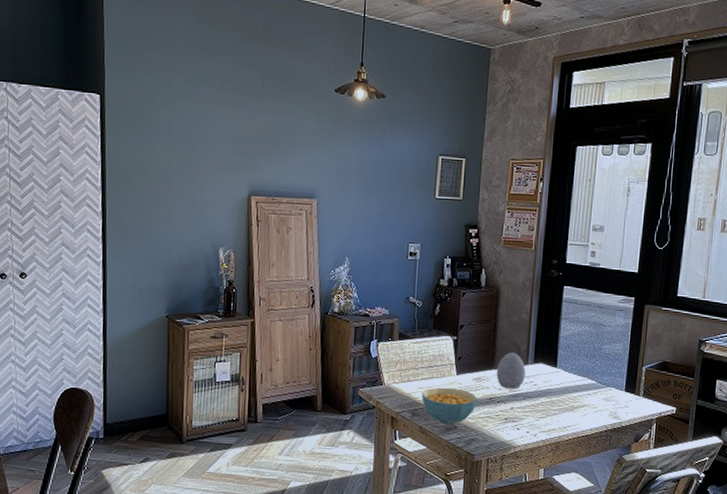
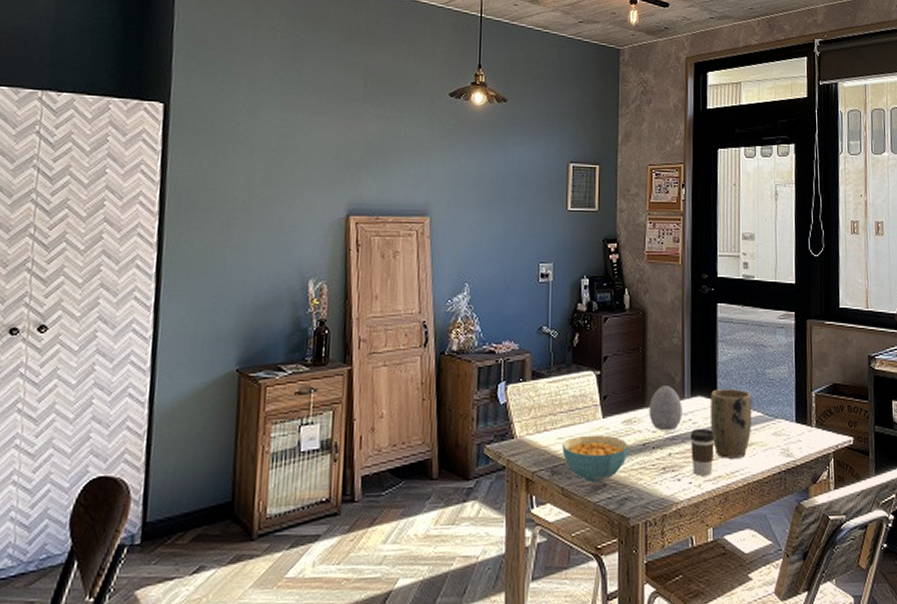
coffee cup: none [530,389,553,427] -> present [690,428,716,476]
plant pot: none [548,358,588,416] -> present [710,389,752,459]

